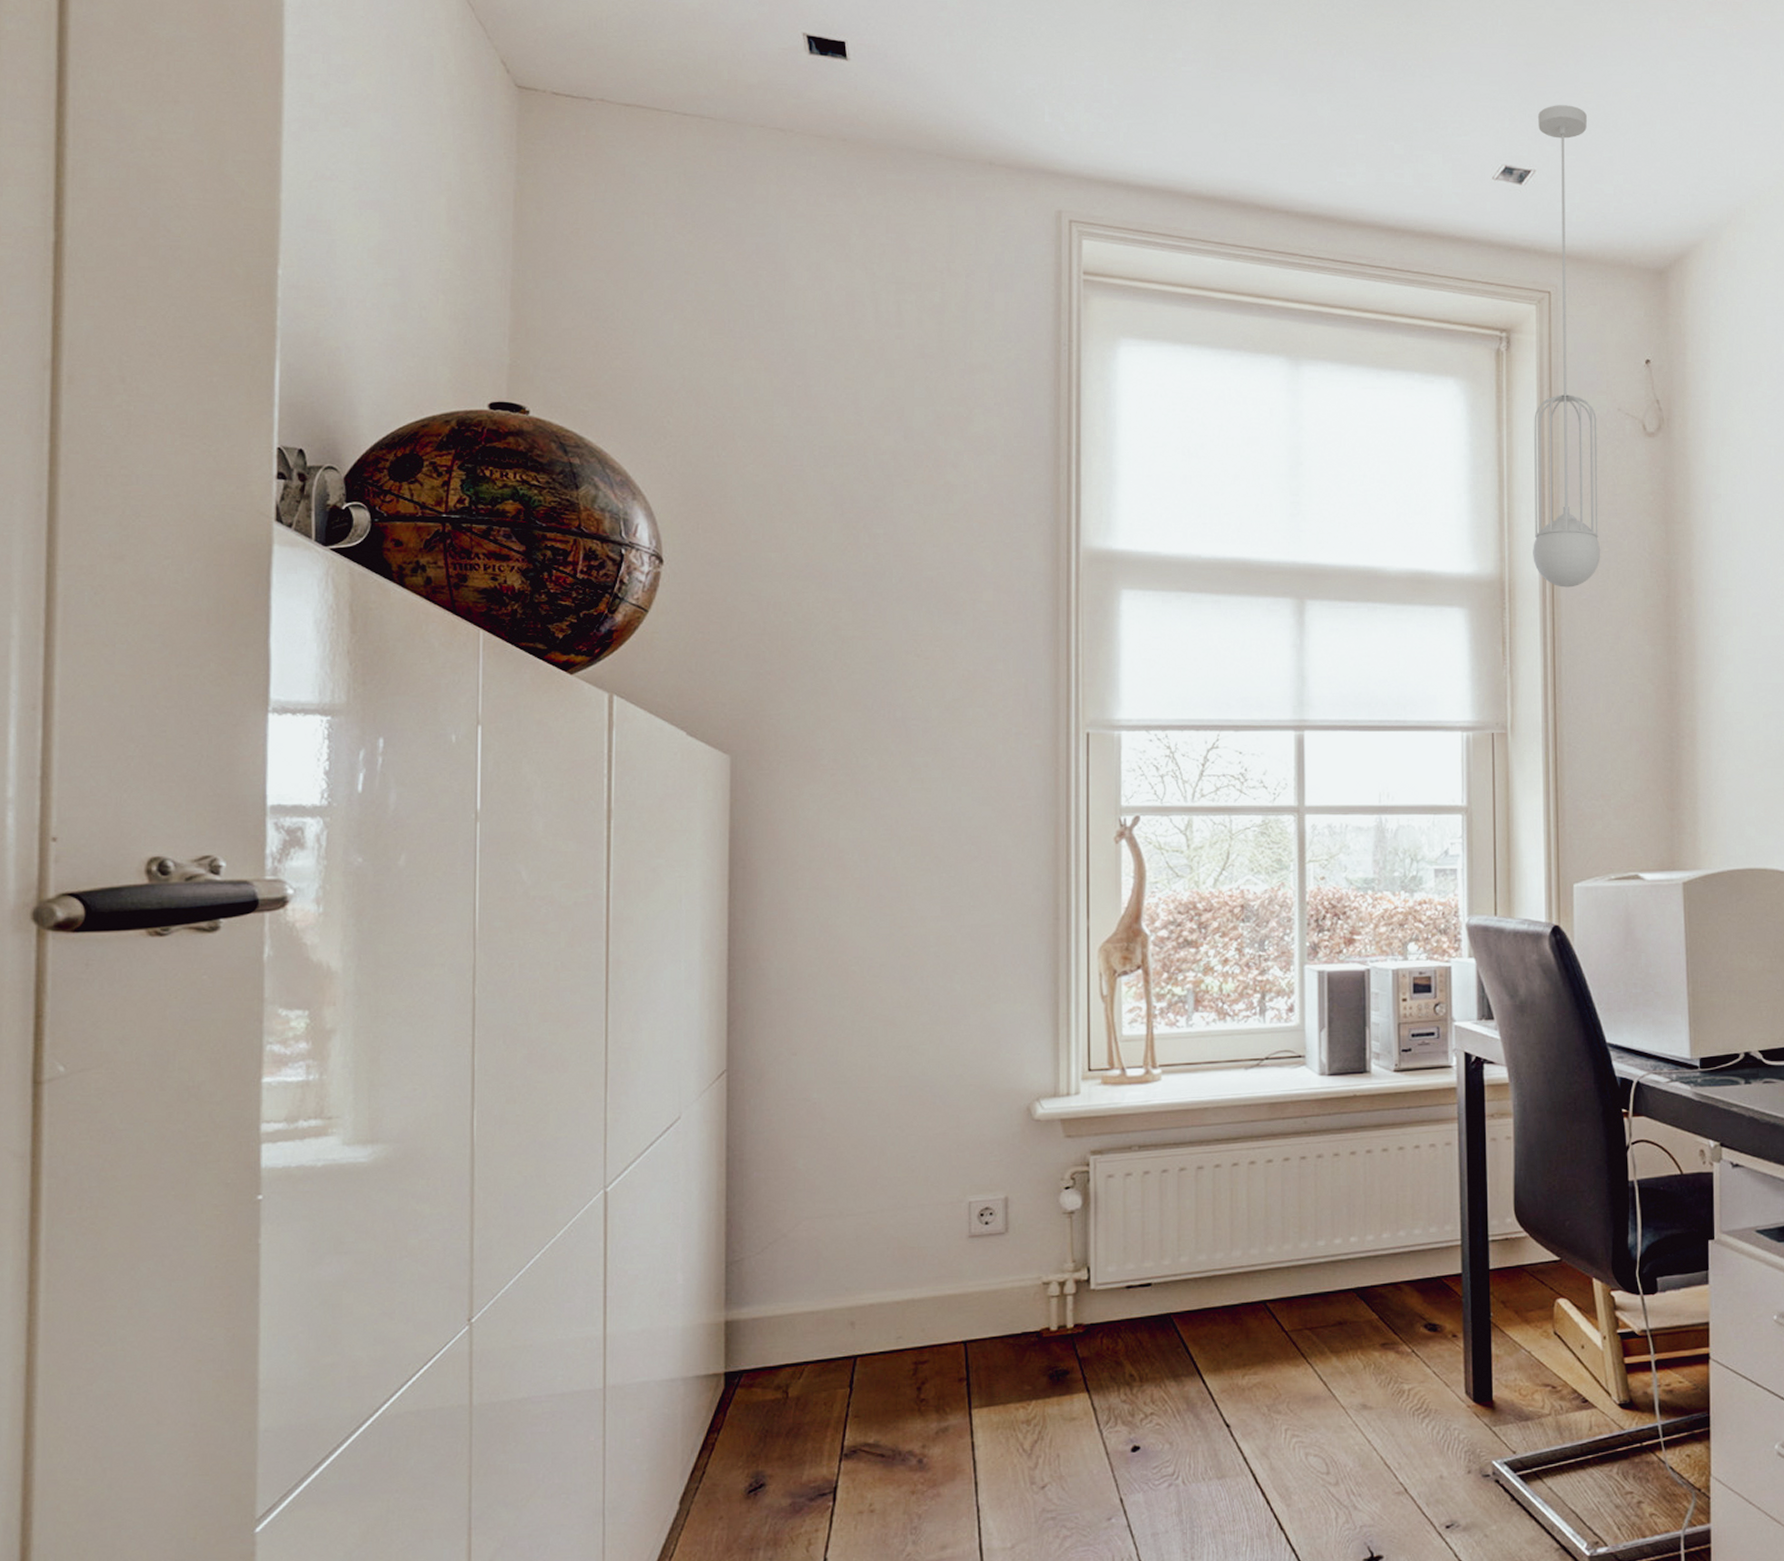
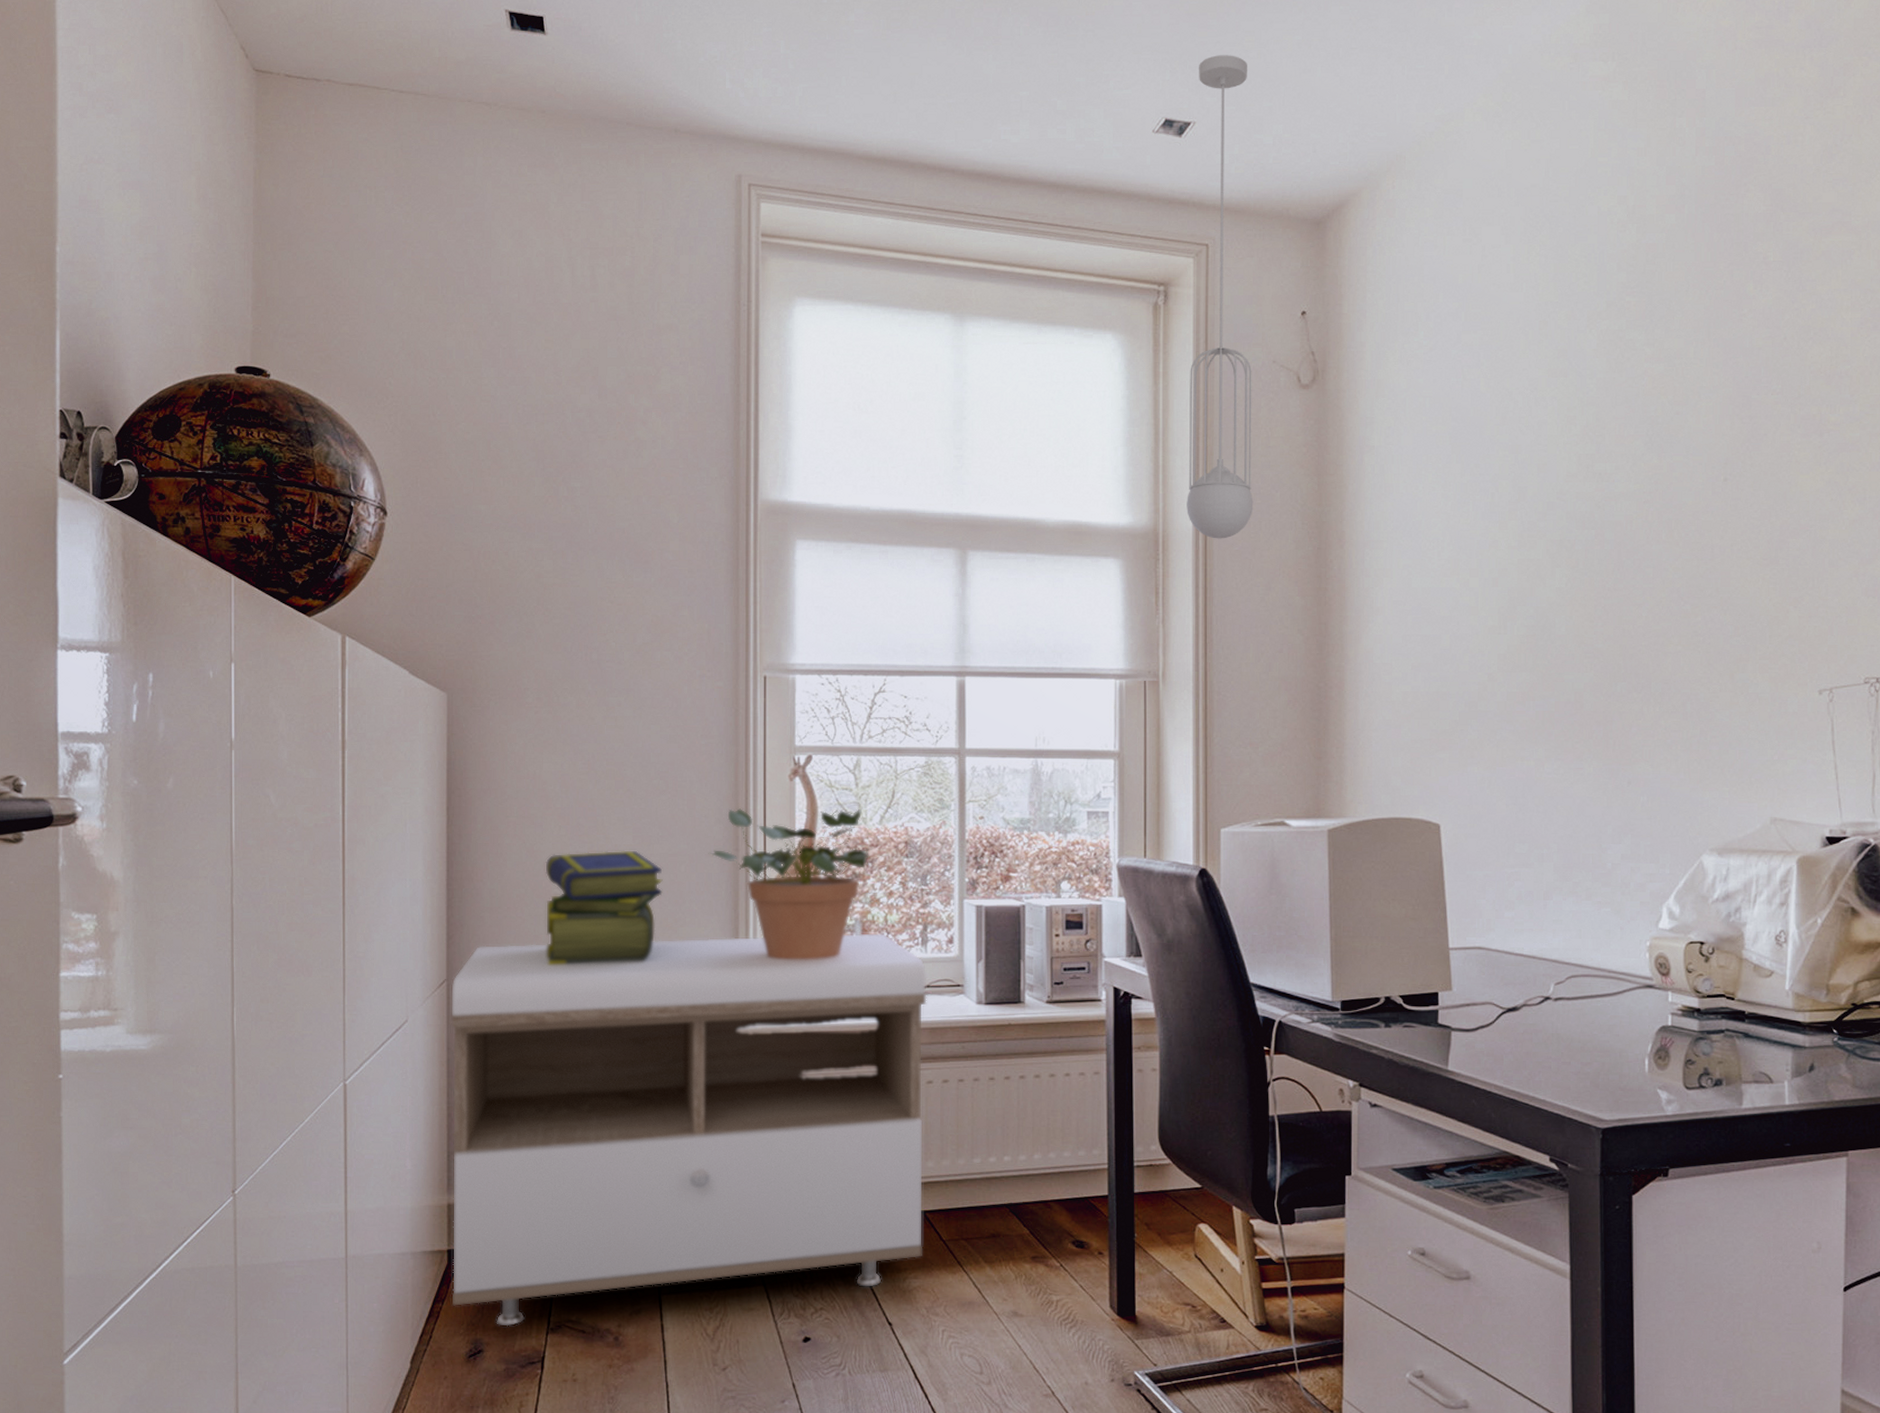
storage bench: none [729,1004,1266,1455] -> present [451,933,927,1327]
stack of books: none [841,922,974,1051] -> present [545,850,663,966]
potted plant: none [1025,872,1205,1036] -> present [708,808,872,960]

